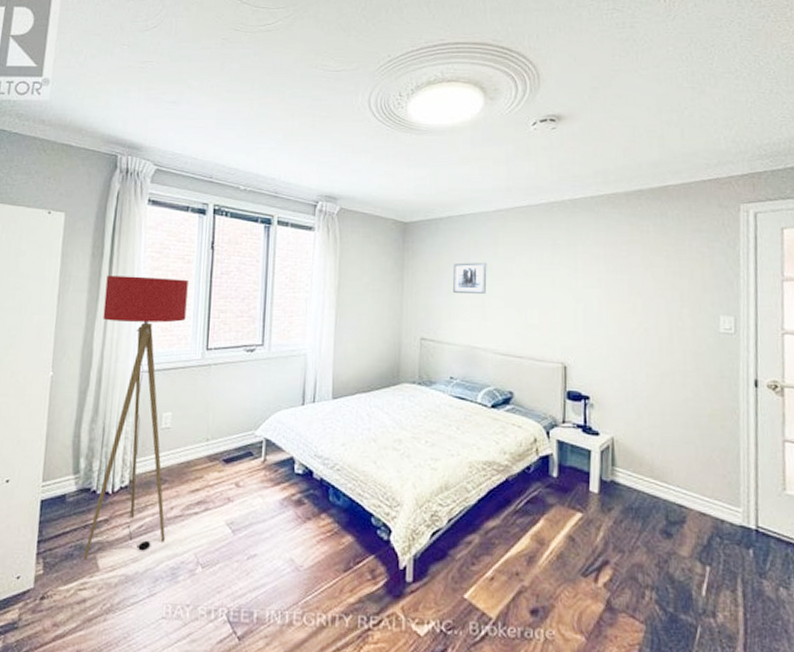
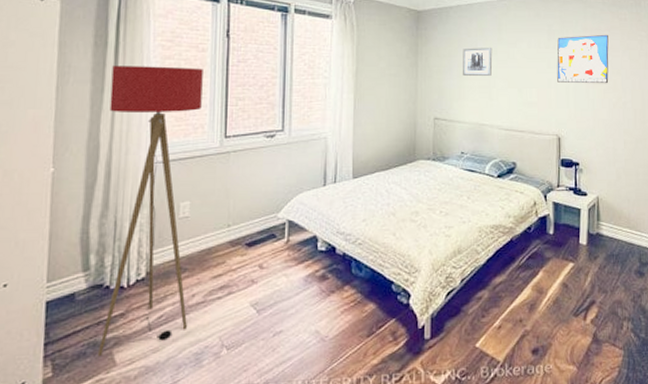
wall art: none [563,249,627,306] -> present [557,34,609,84]

